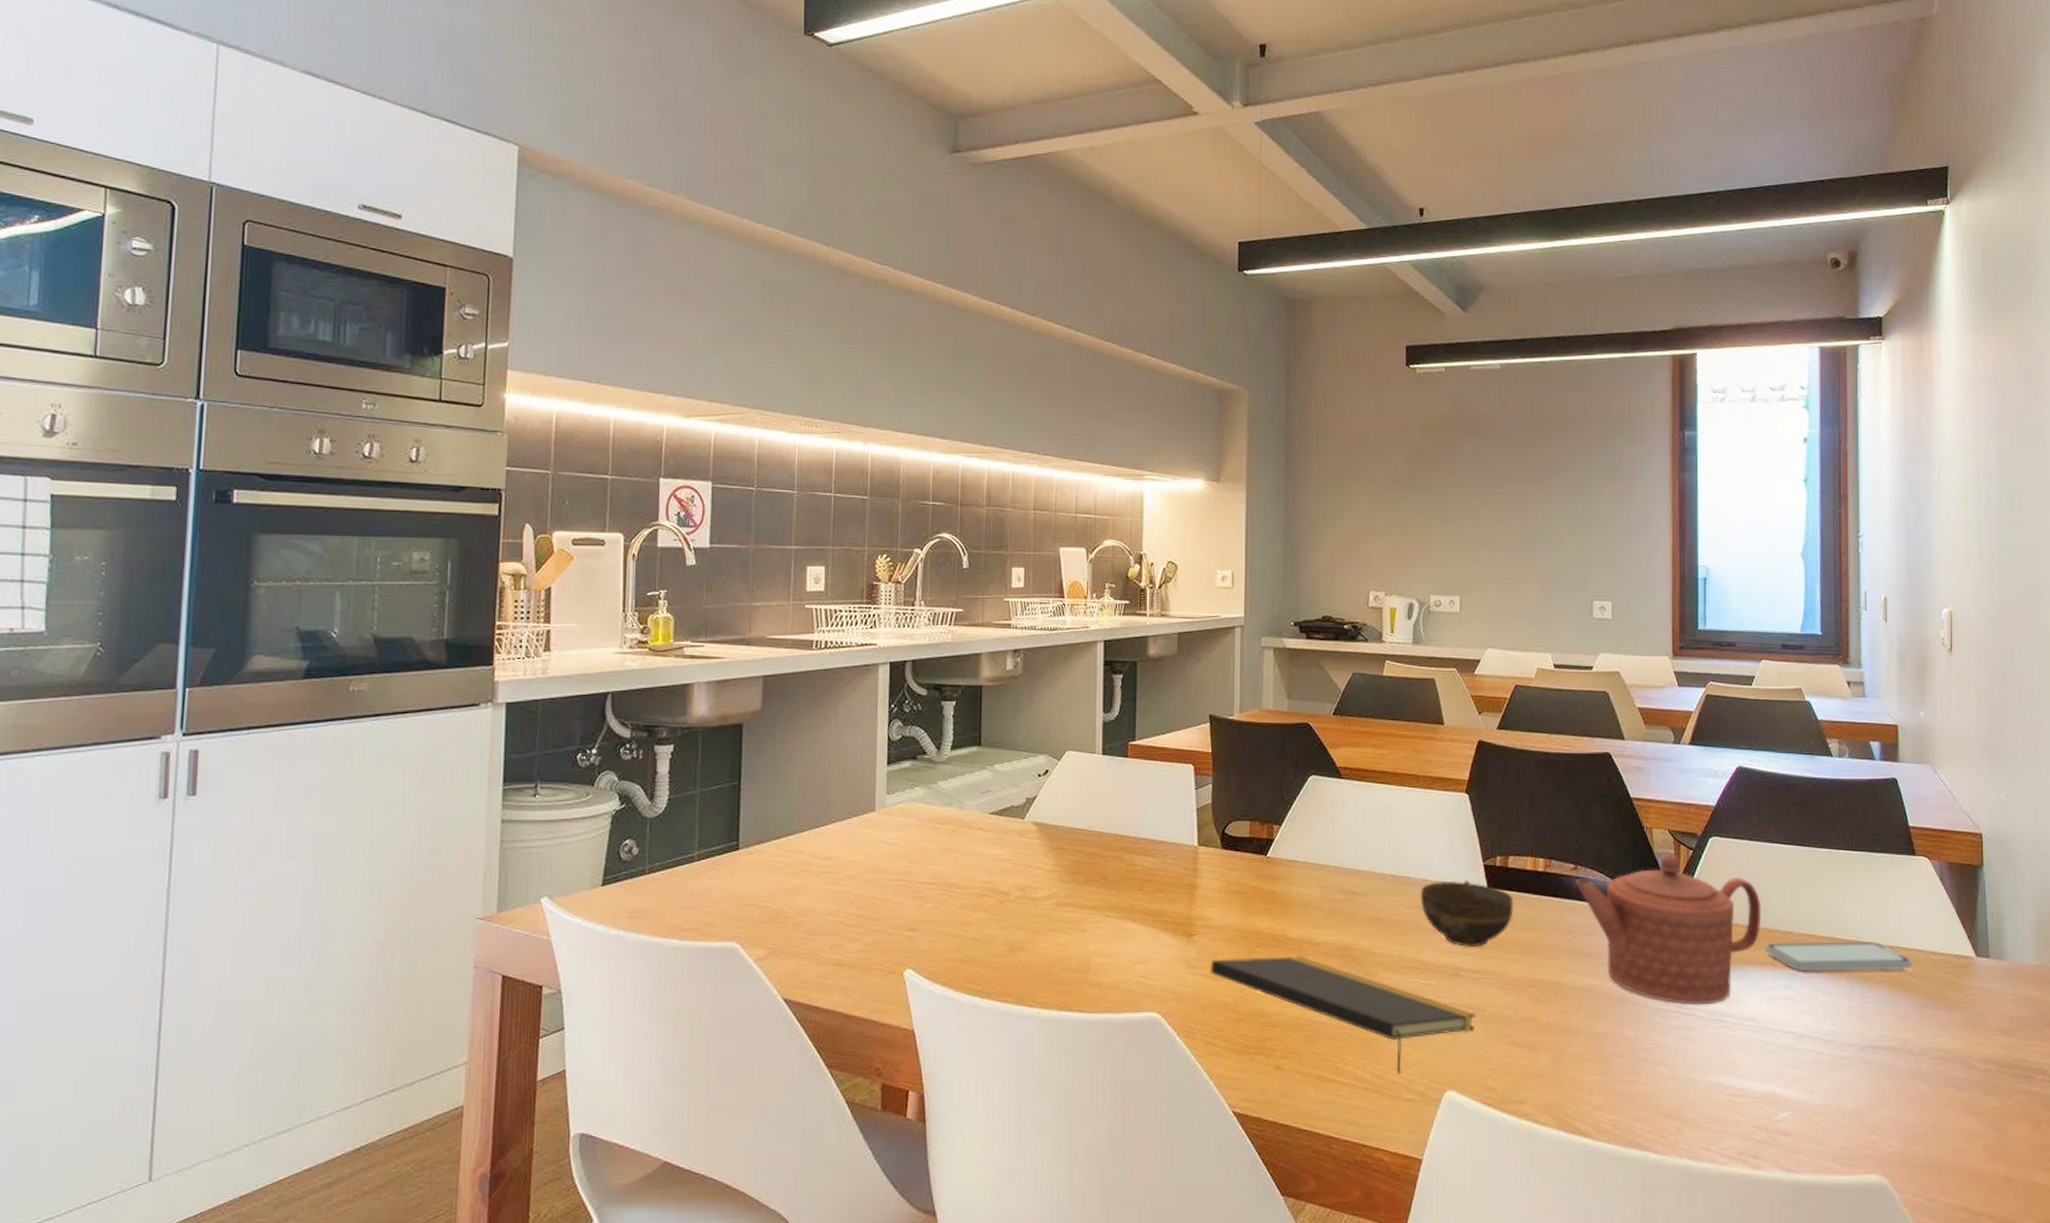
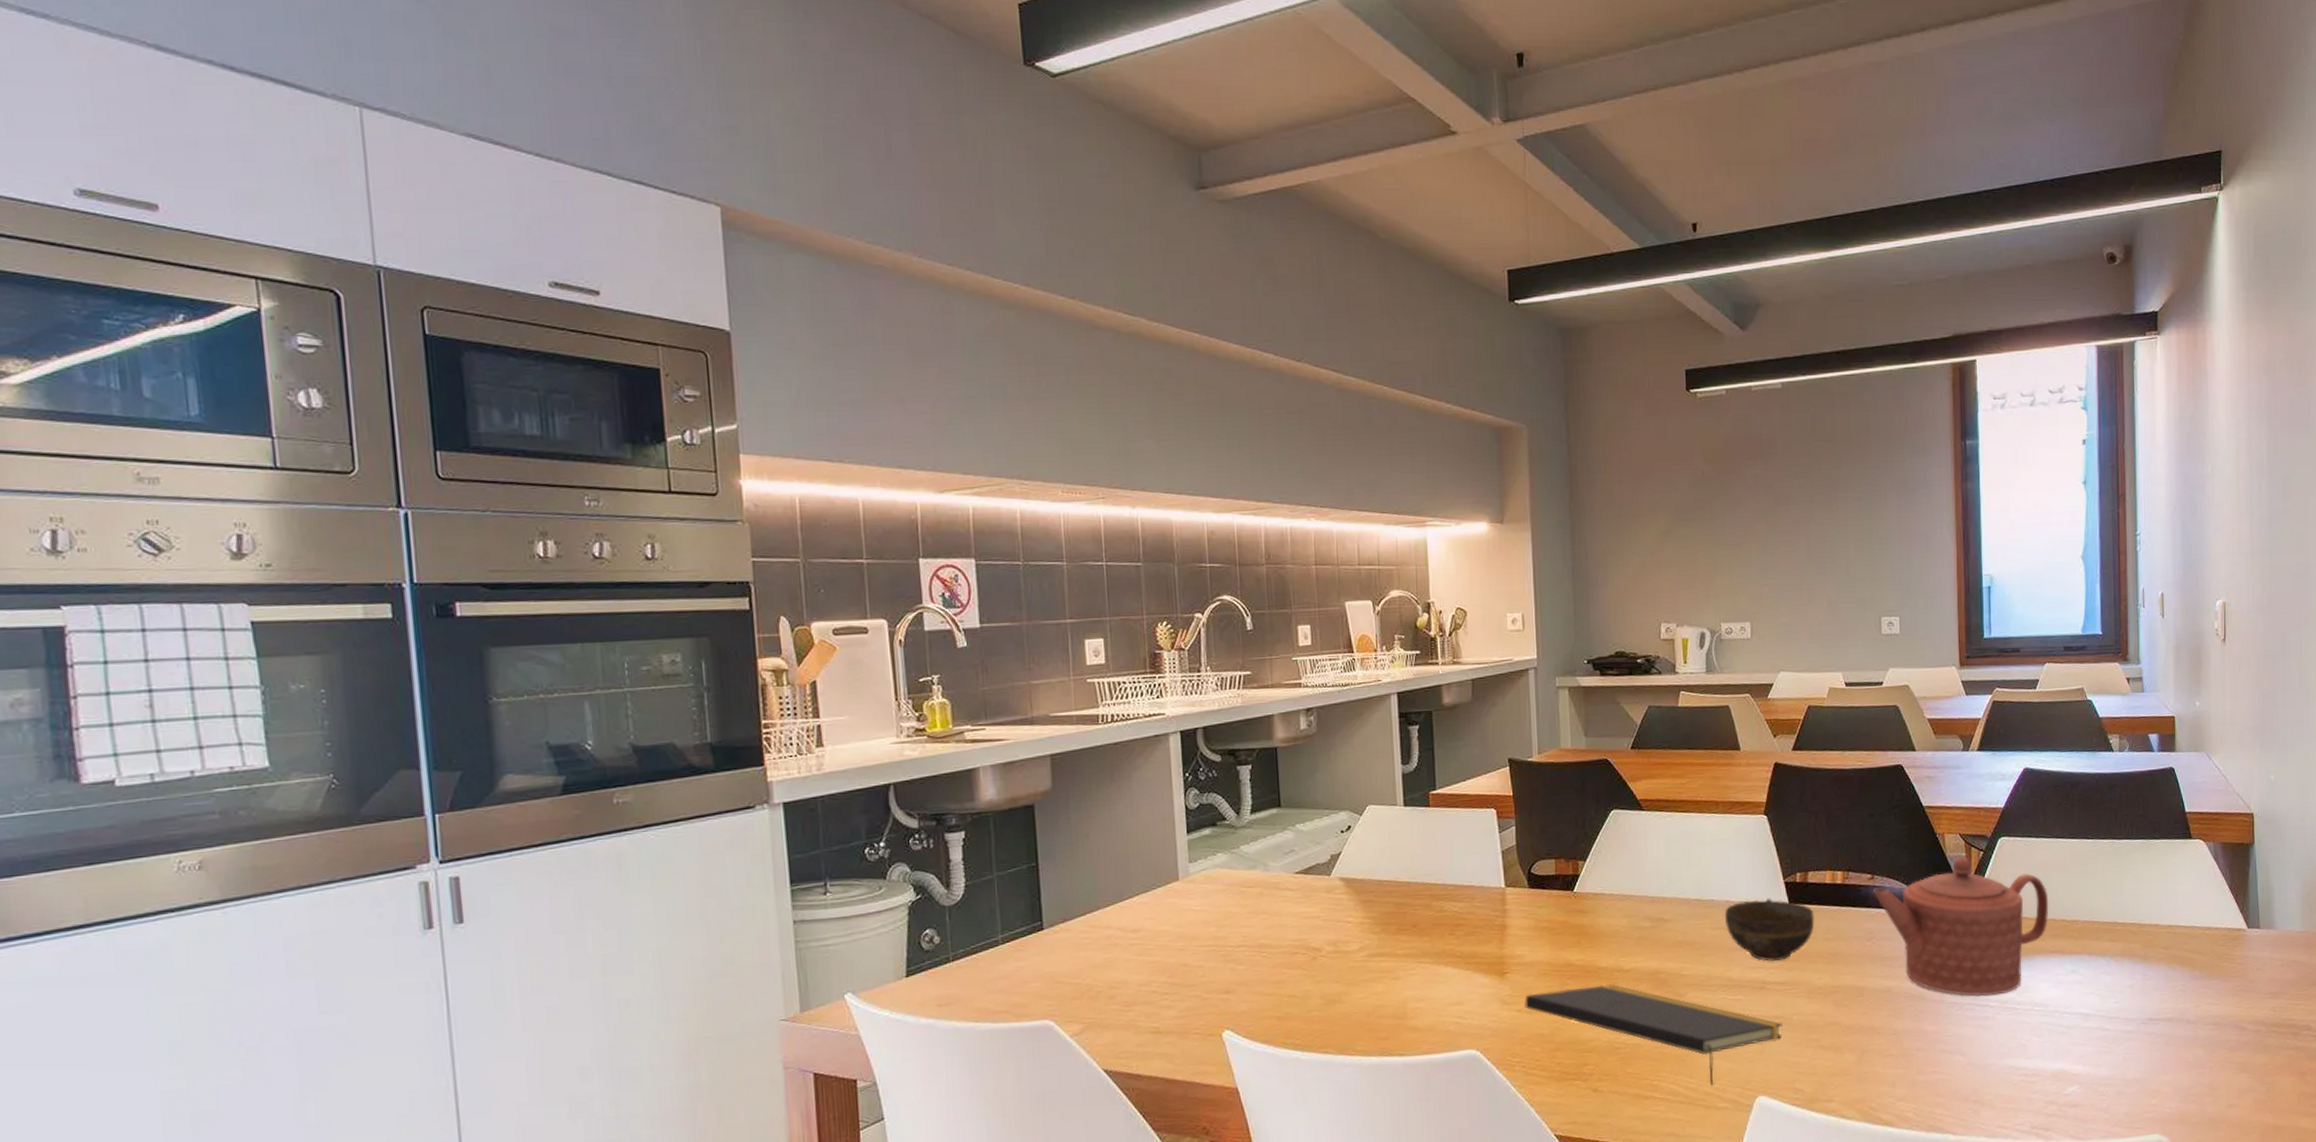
smartphone: present [1765,942,1913,971] -> none [2053,923,2190,956]

